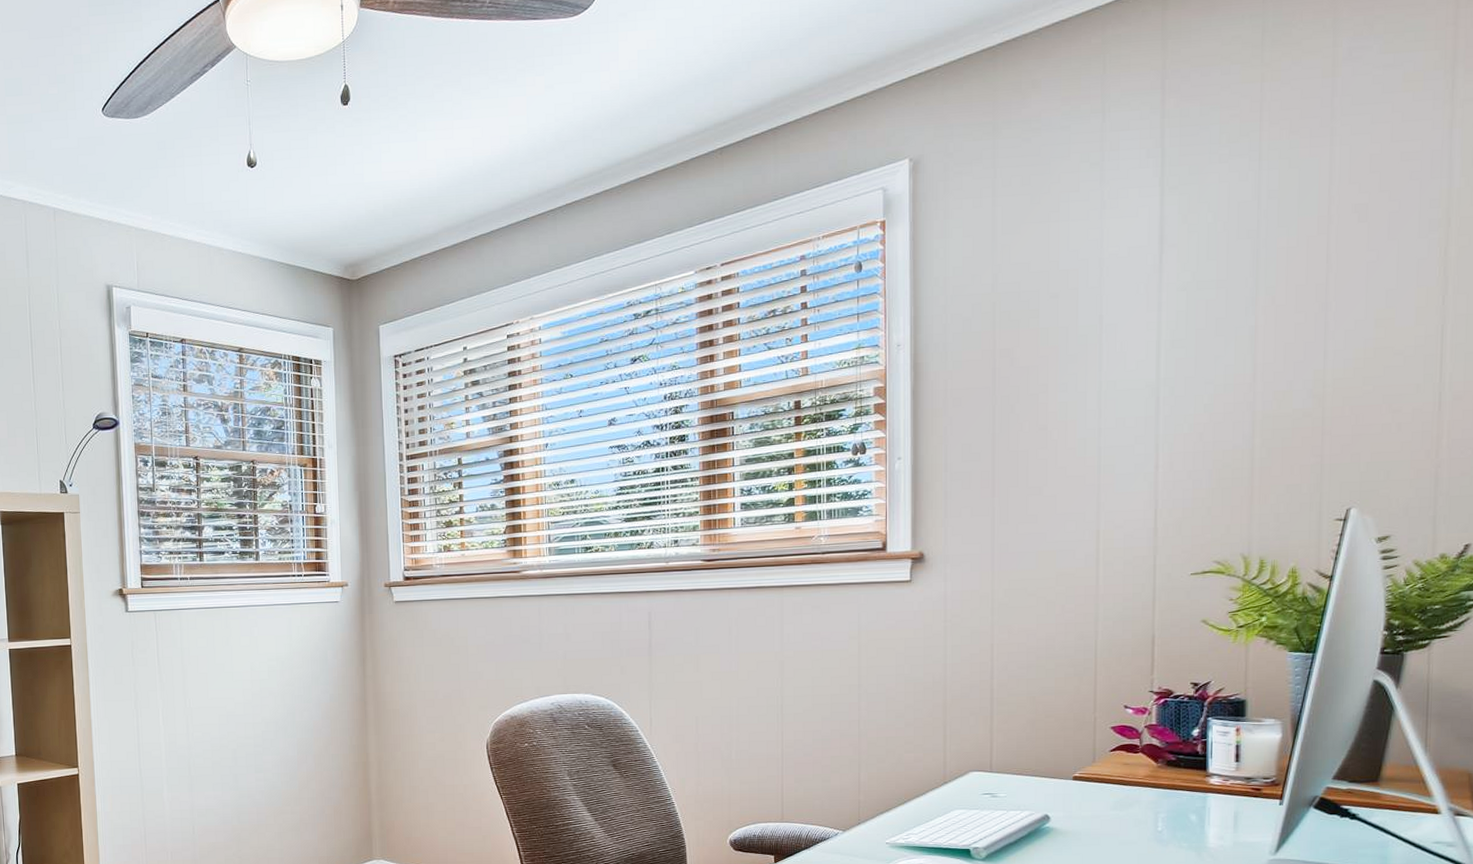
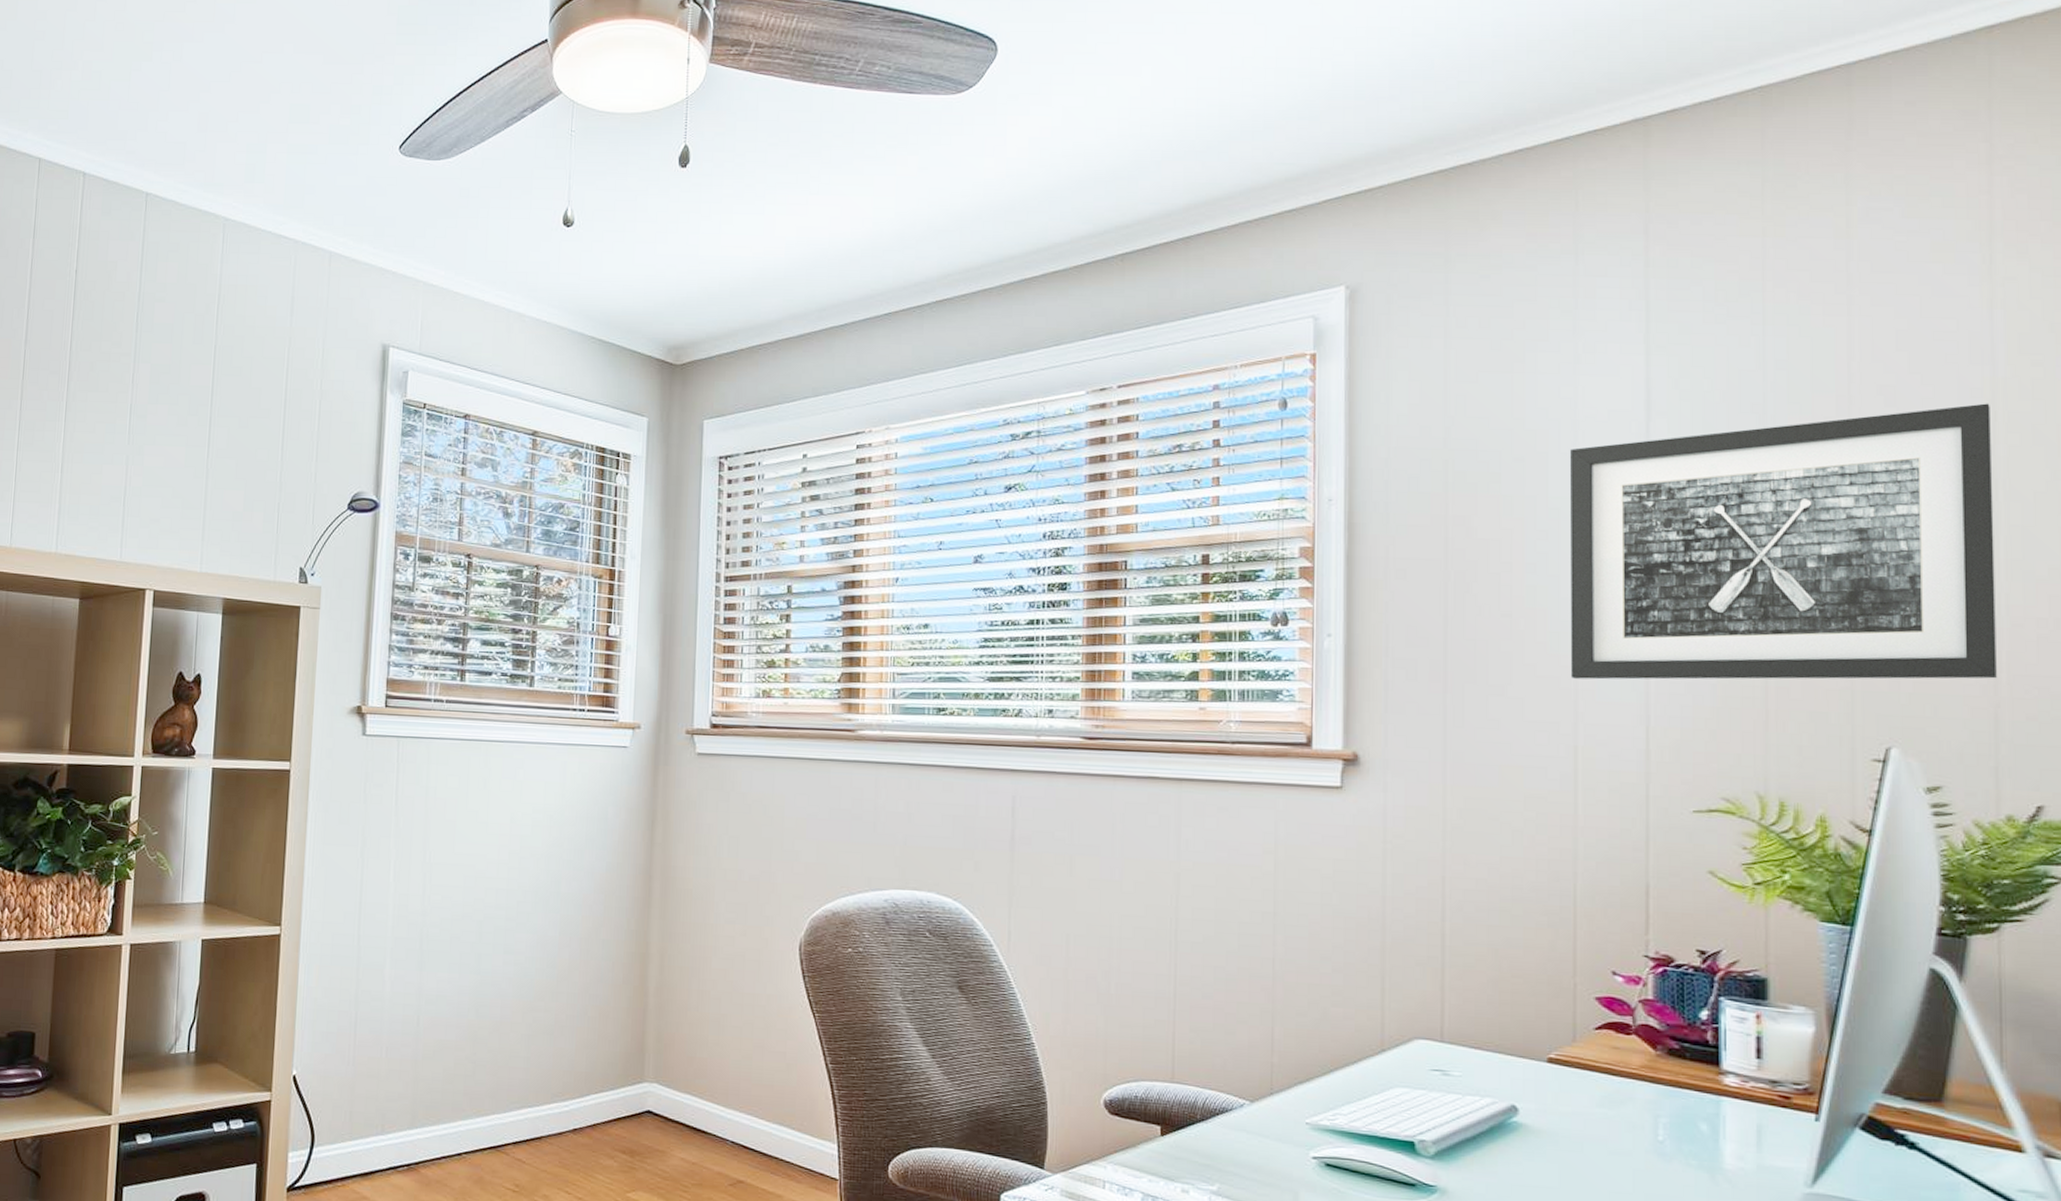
wall art: none [1094,211,1446,476] -> present [1569,403,1997,680]

